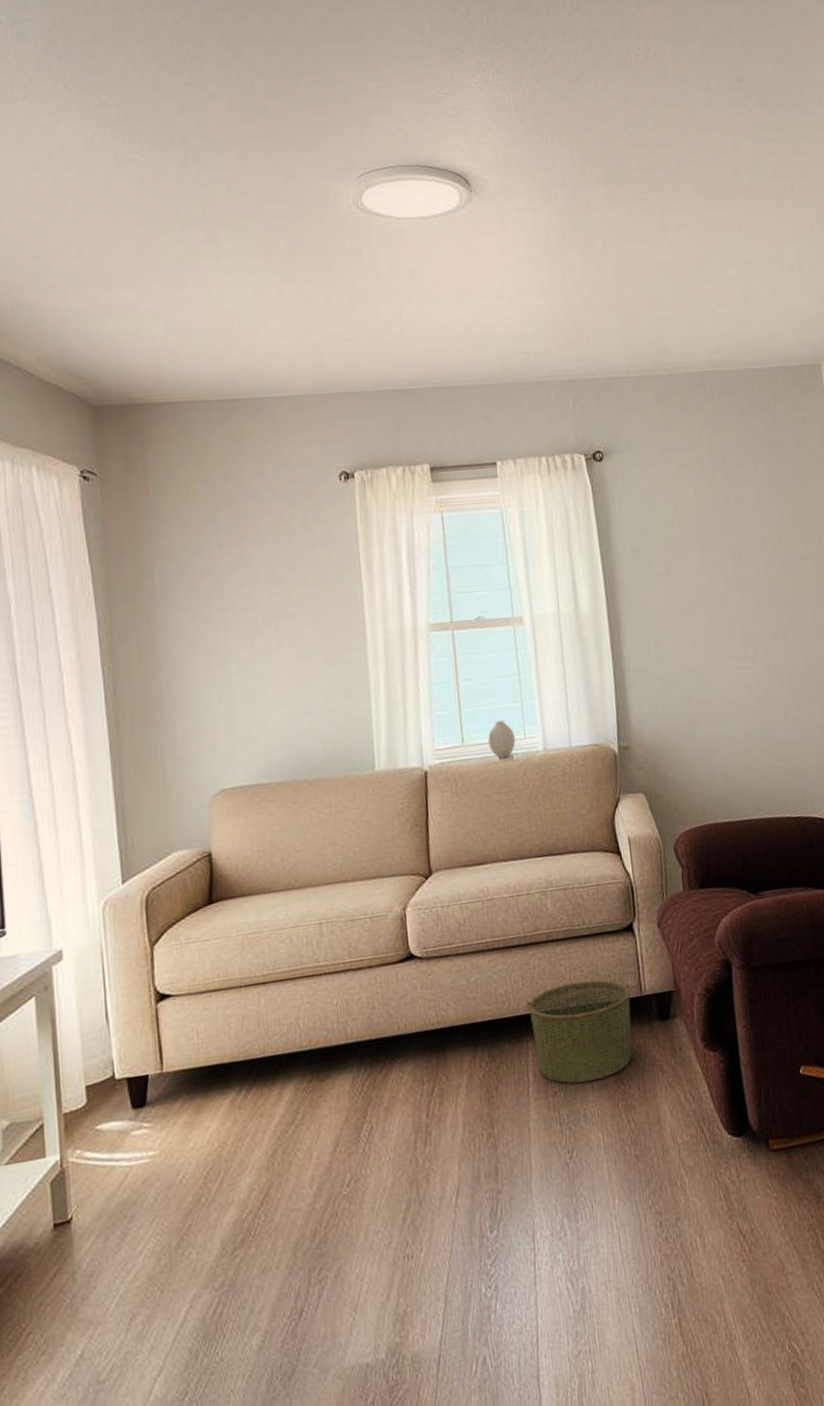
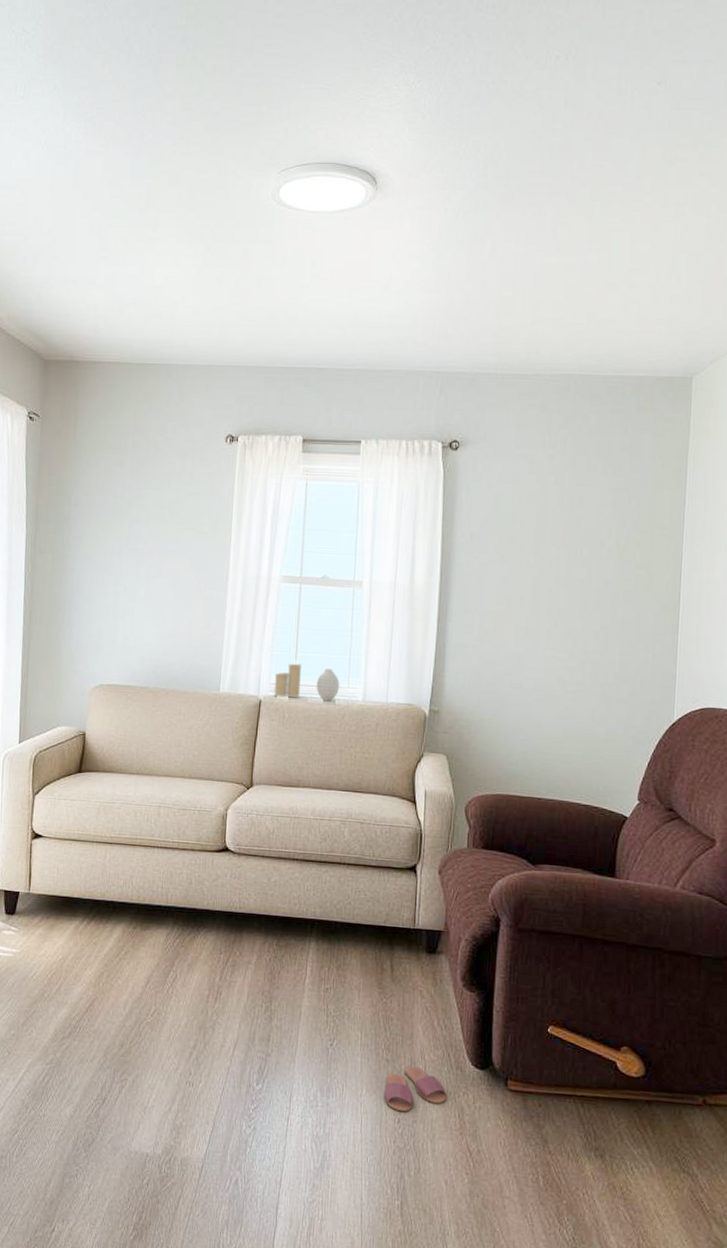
candle: none [438,716,471,764] -> present [274,658,302,698]
basket: present [526,979,632,1084] -> none [314,902,407,989]
slippers: none [639,1153,708,1213] -> present [384,1066,446,1112]

